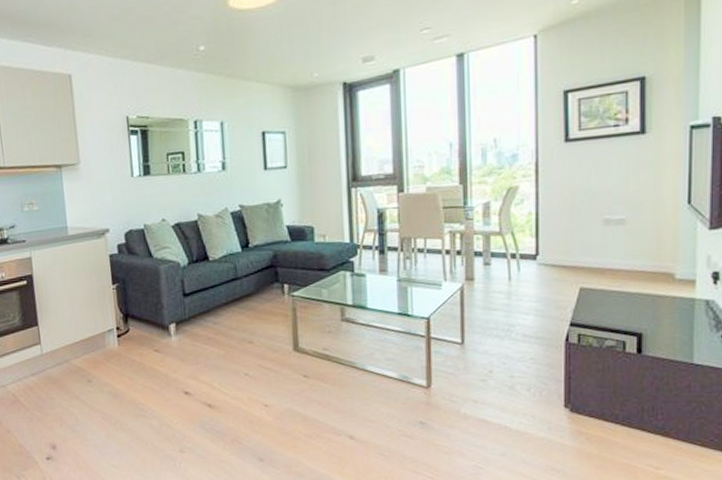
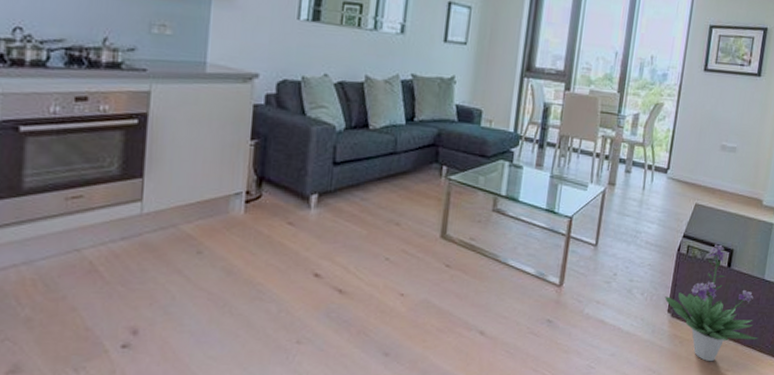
potted plant: none [558,329,697,460] -> present [664,244,759,362]

